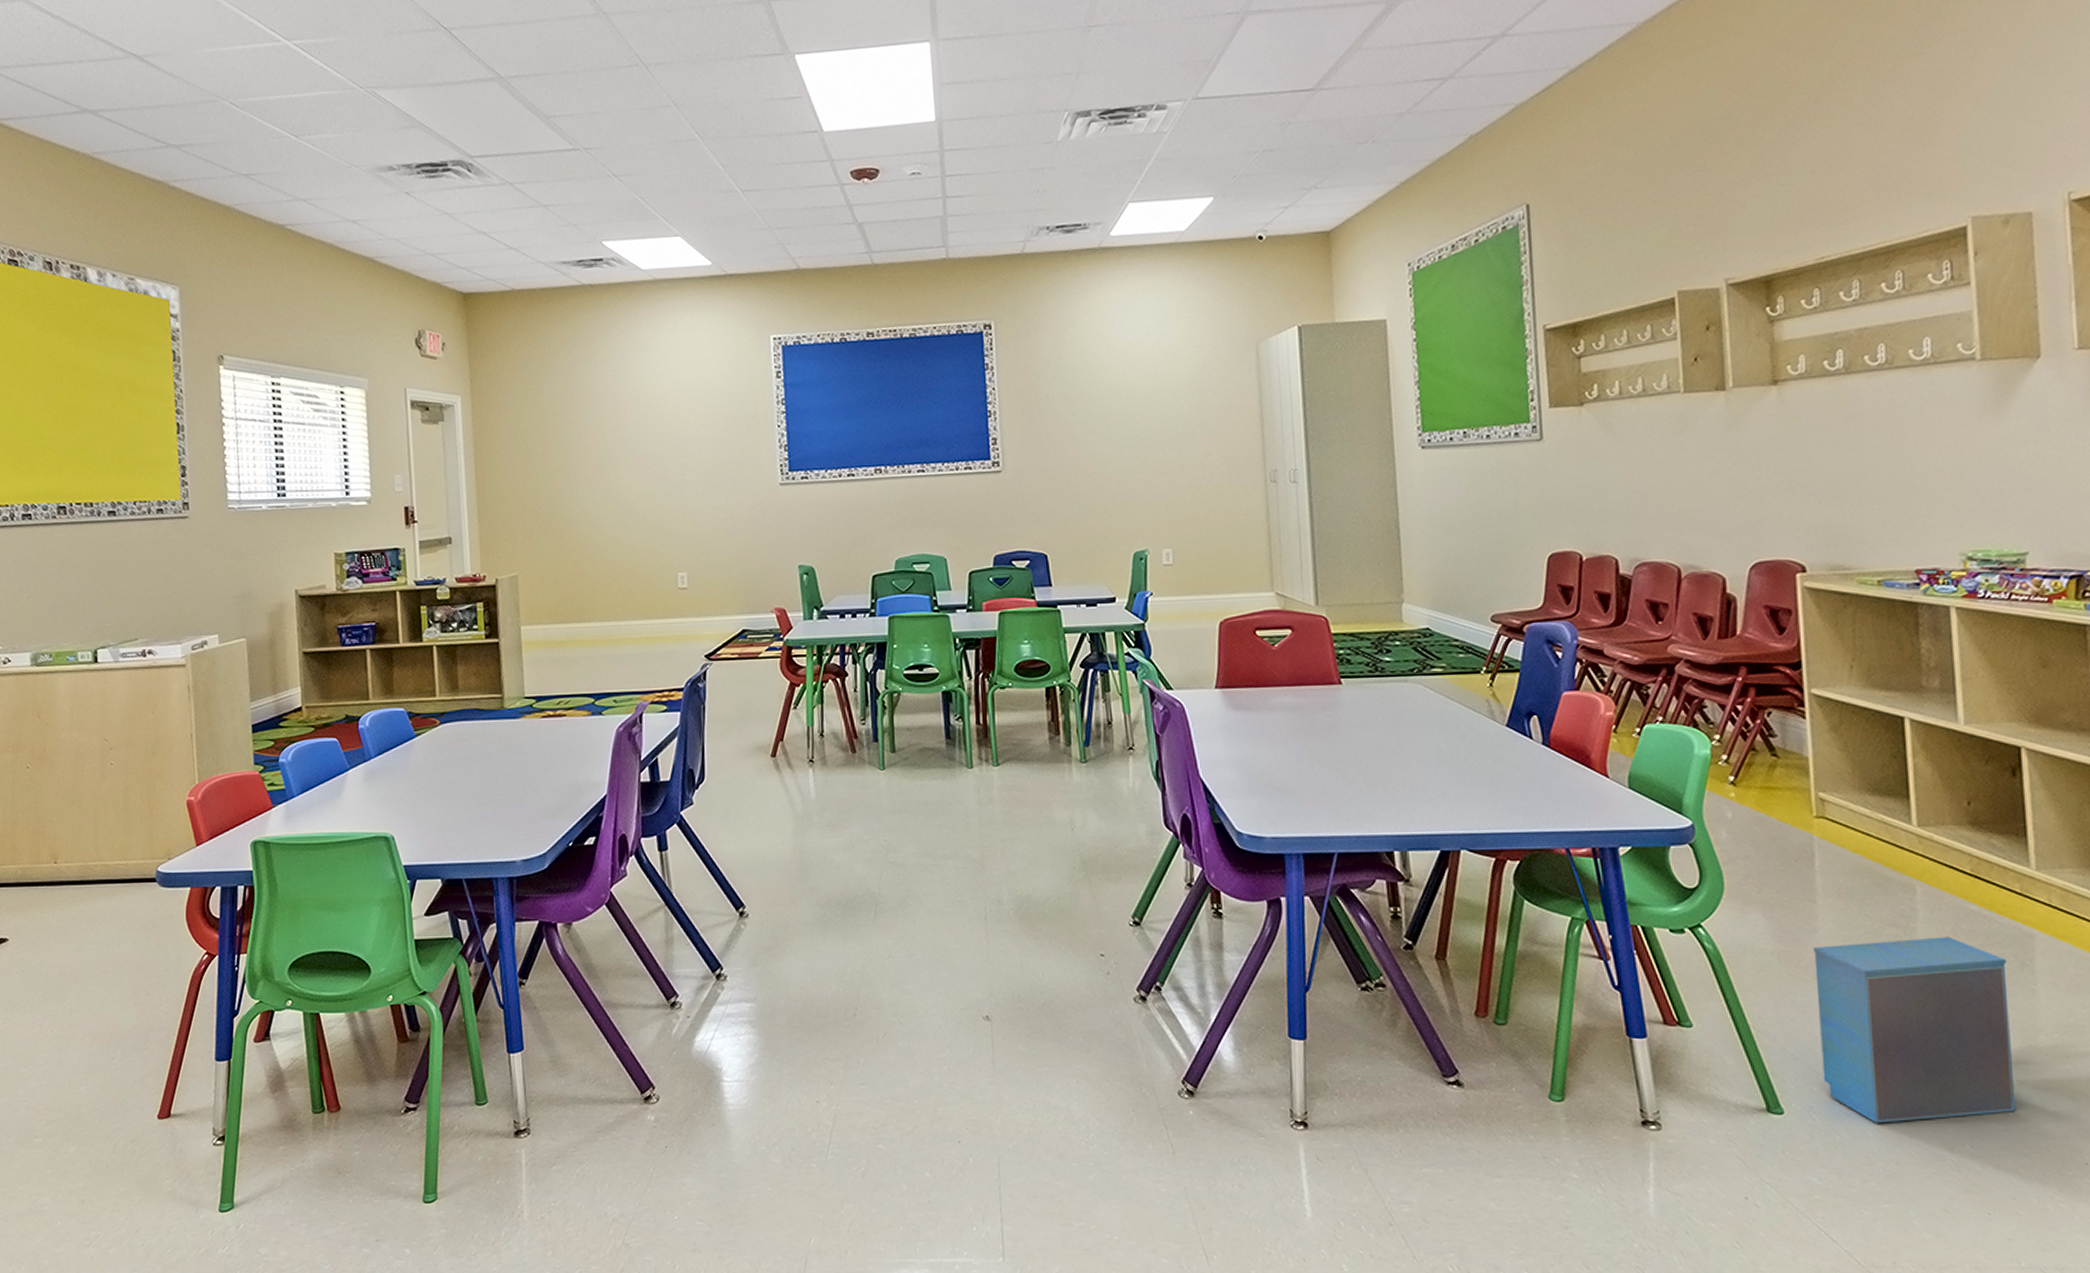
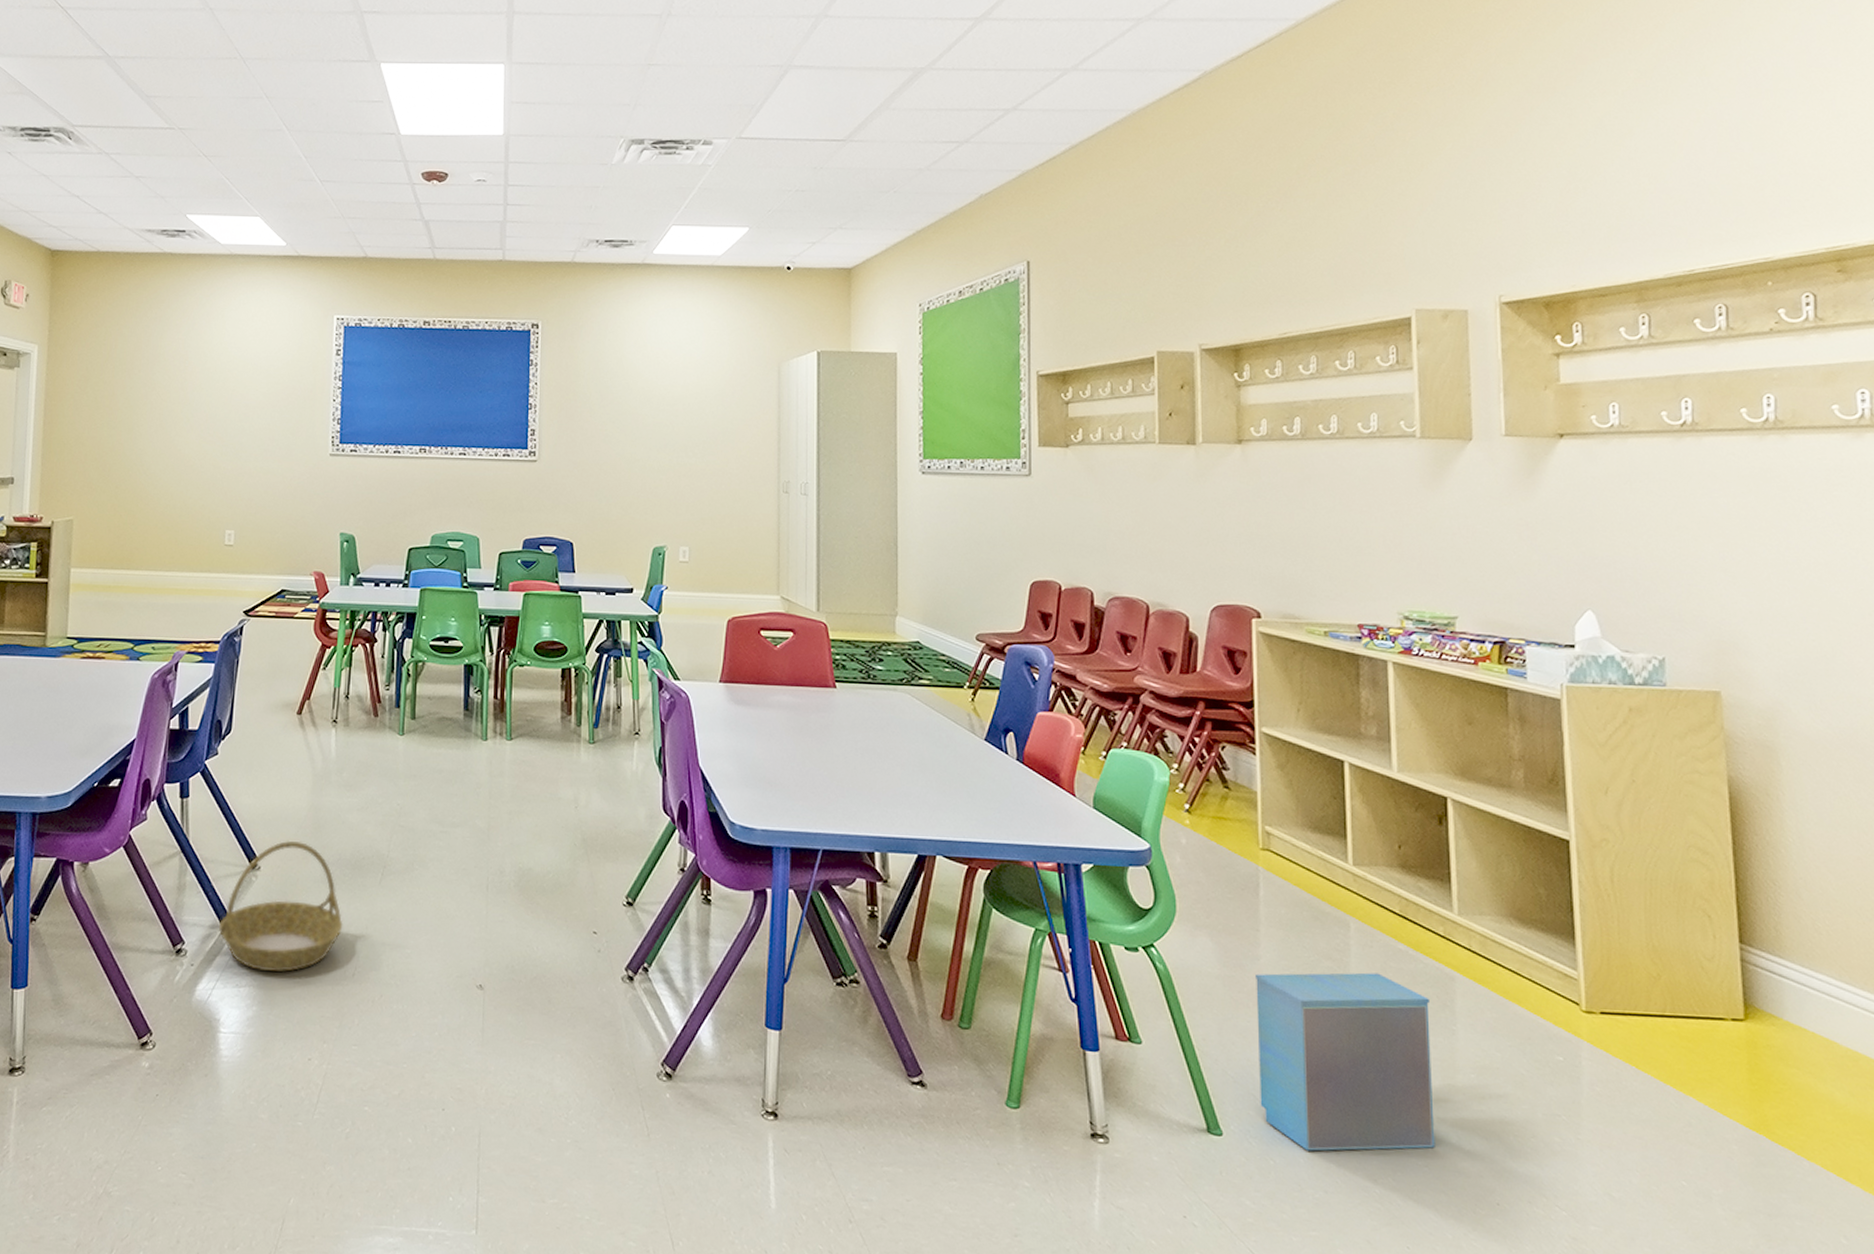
basket: none [712,885,840,1017] -> present [219,840,343,972]

